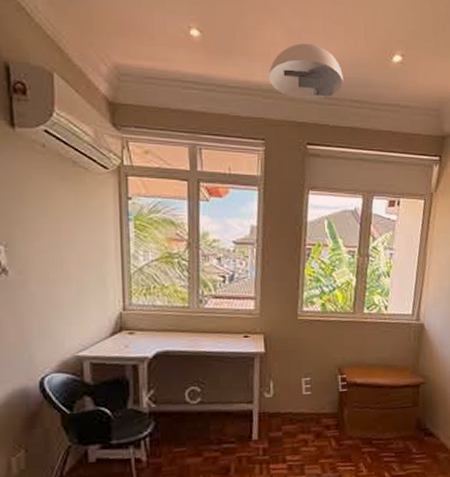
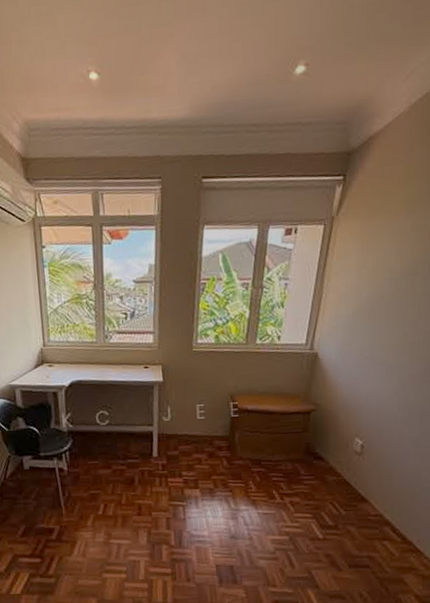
ceiling light: present [268,43,344,100] -> none [164,68,241,131]

